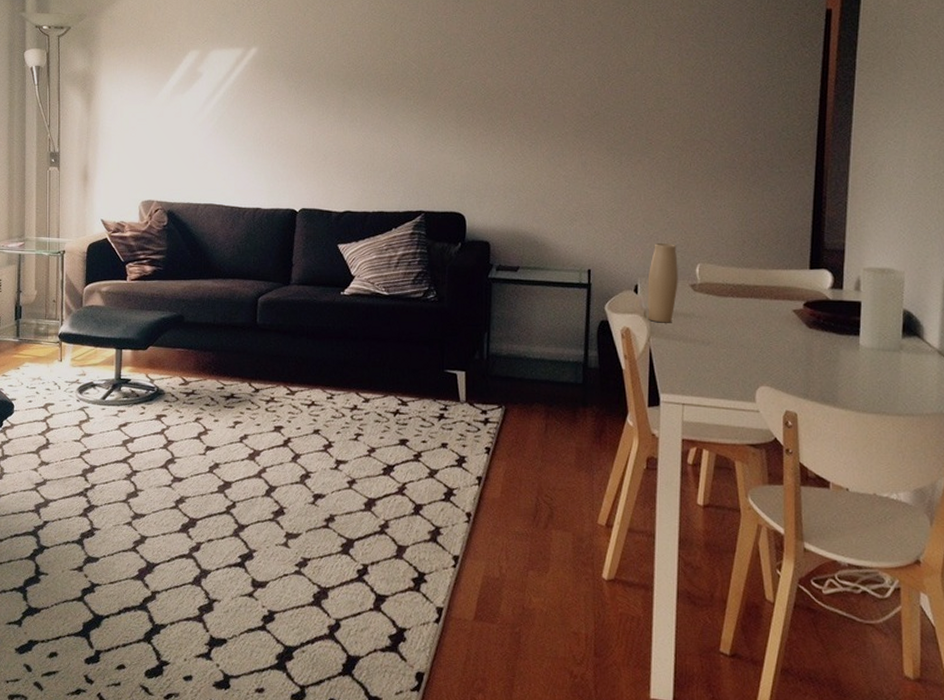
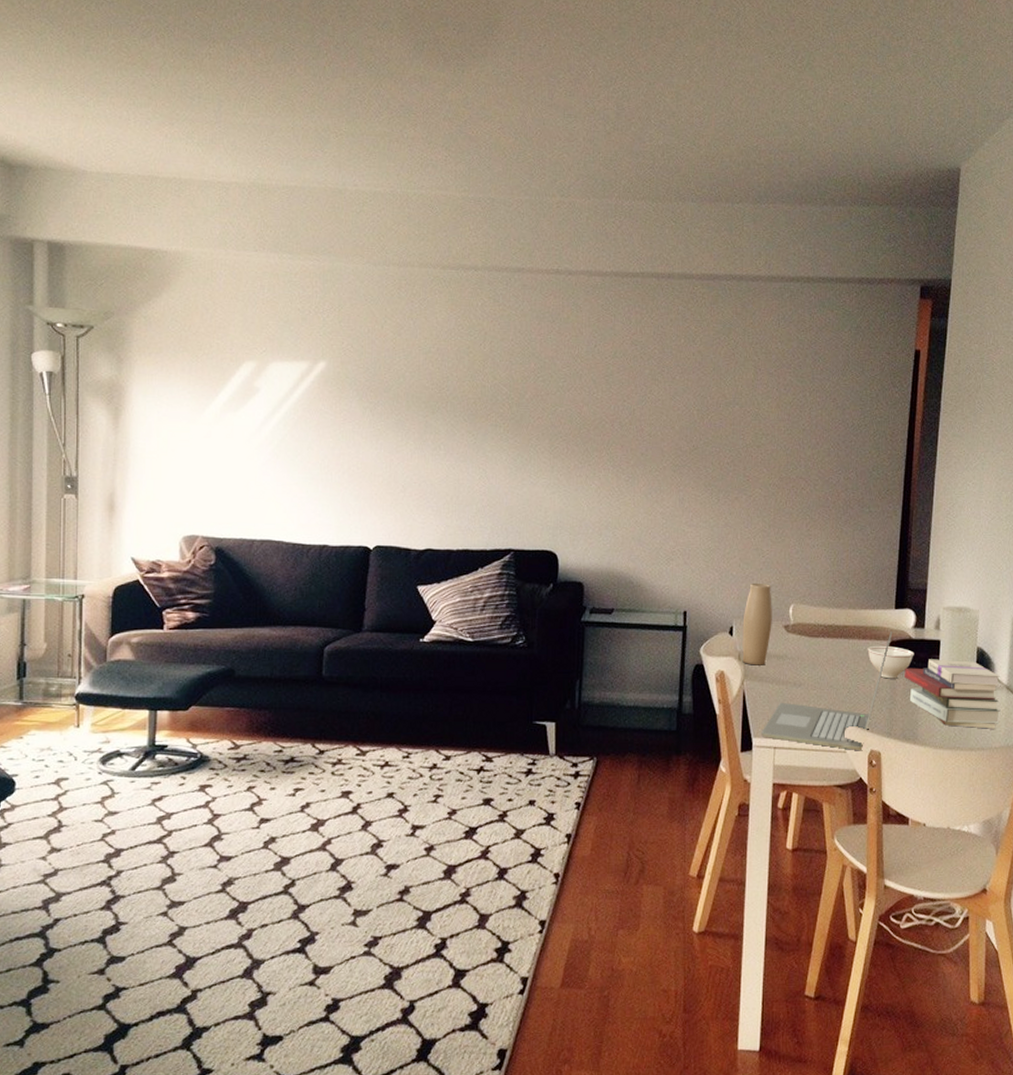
laptop: none [669,292,808,411] -> present [761,632,893,751]
bowl: none [780,306,832,340] -> present [867,645,914,679]
books: none [822,321,932,395] -> present [905,659,1001,729]

